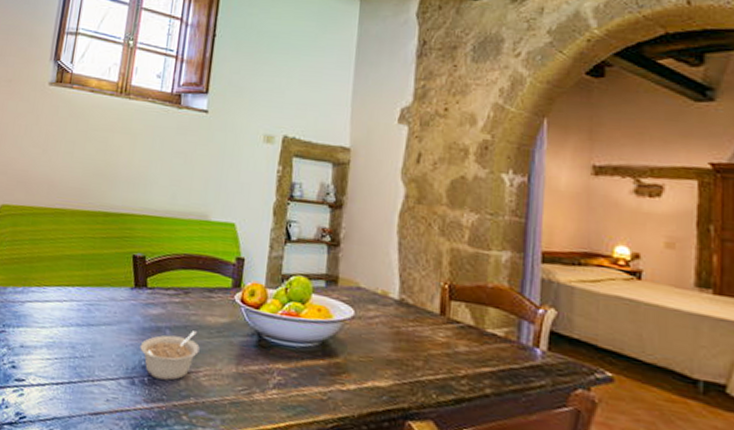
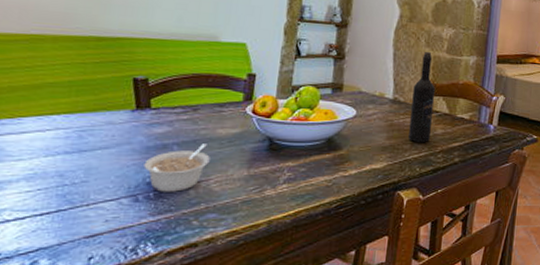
wine bottle: none [420,242,454,362] -> present [408,52,435,143]

